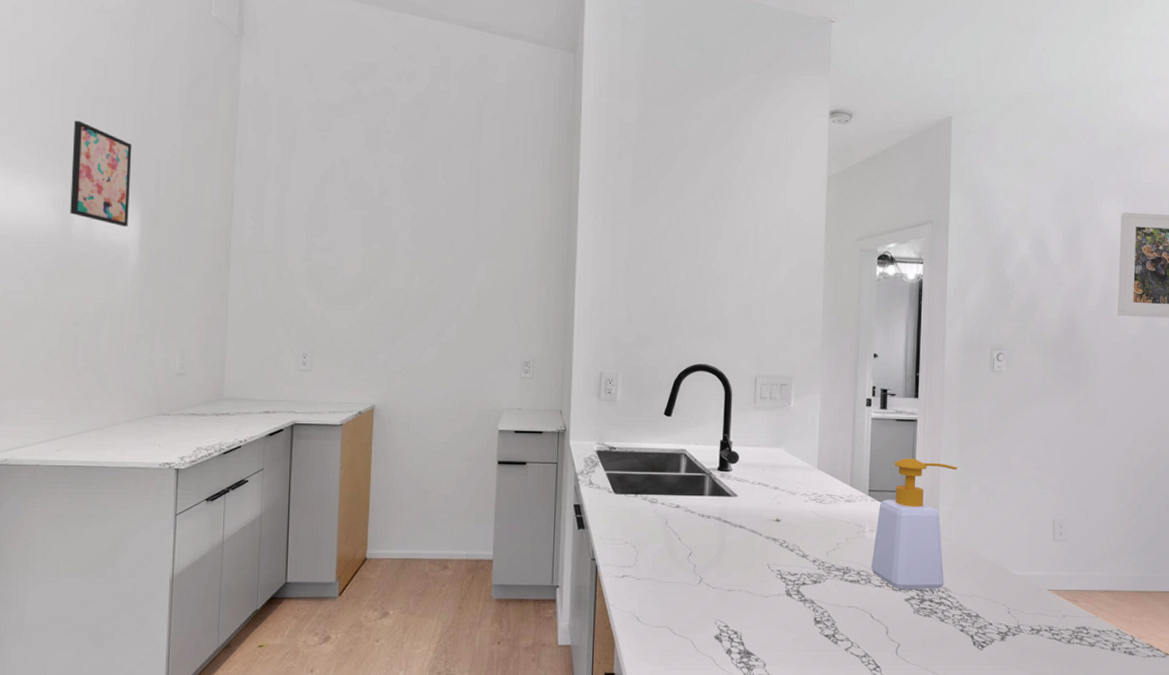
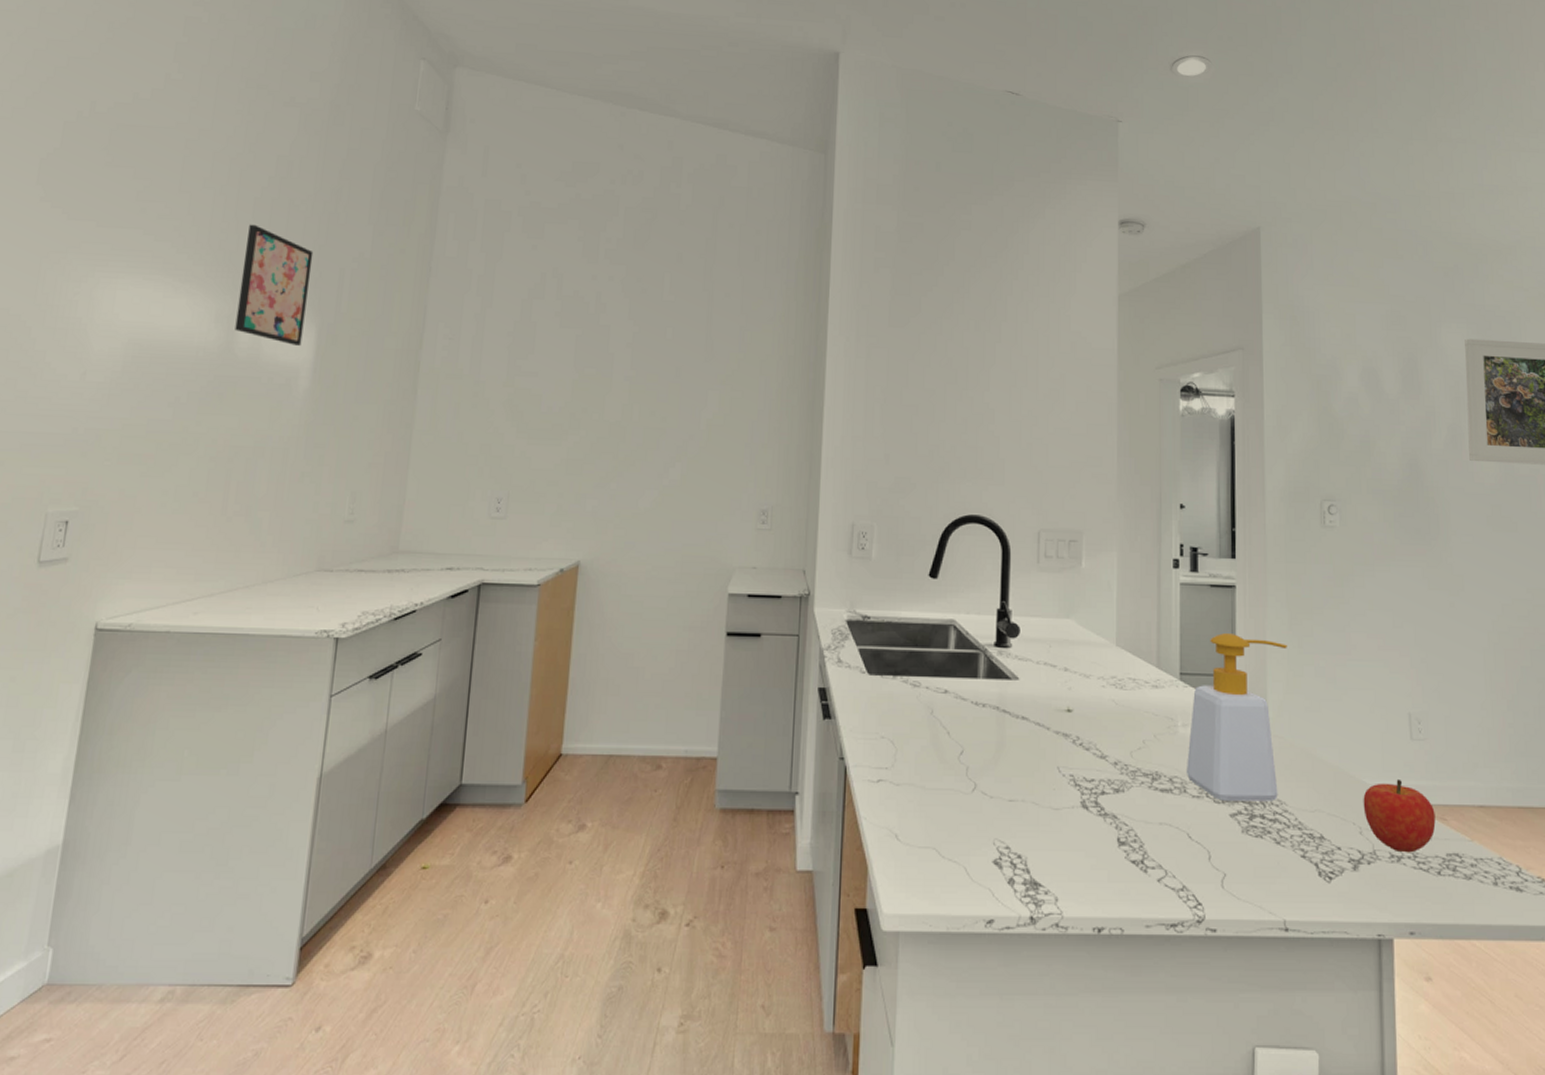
fruit: none [1012,570,1069,627] -> present [1363,778,1436,853]

